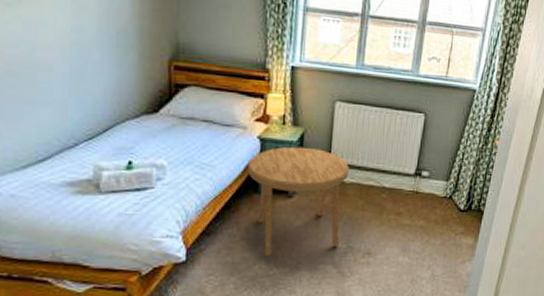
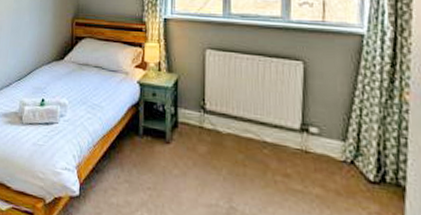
side table: present [246,146,349,257] -> none [129,92,224,205]

